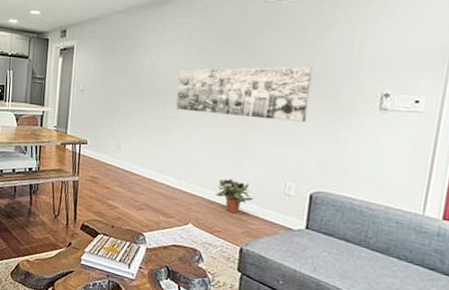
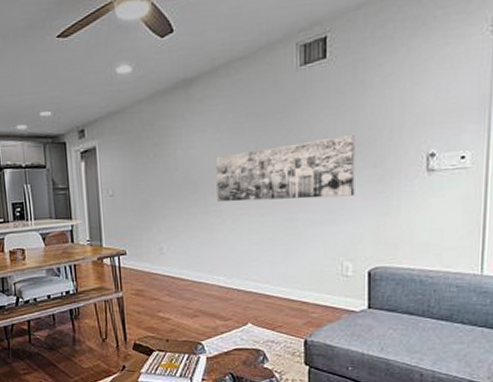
potted plant: present [214,178,255,214] -> none [270,267,313,305]

